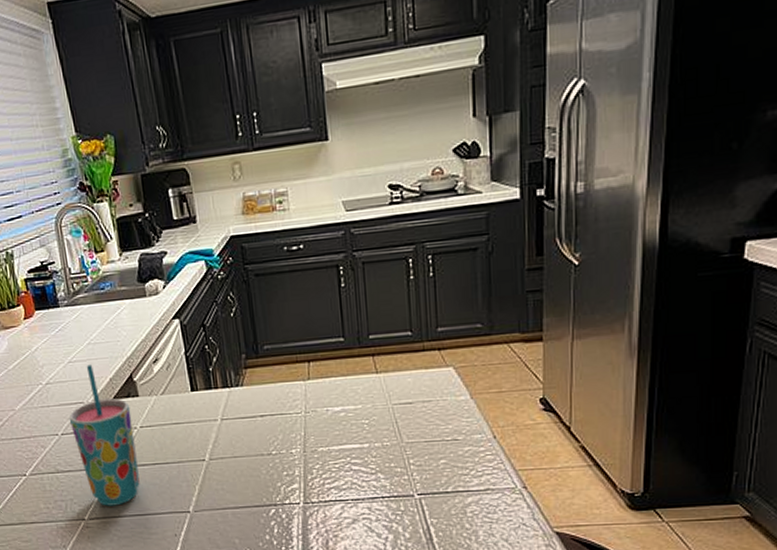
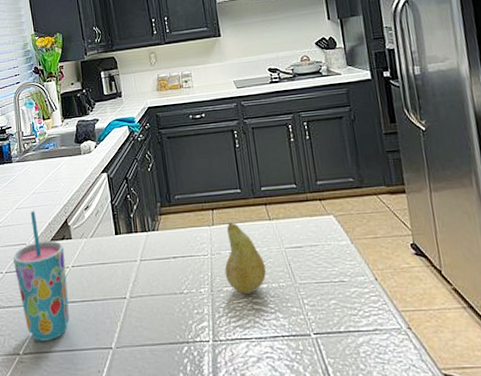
fruit: none [320,375,369,454] -> present [224,221,267,294]

